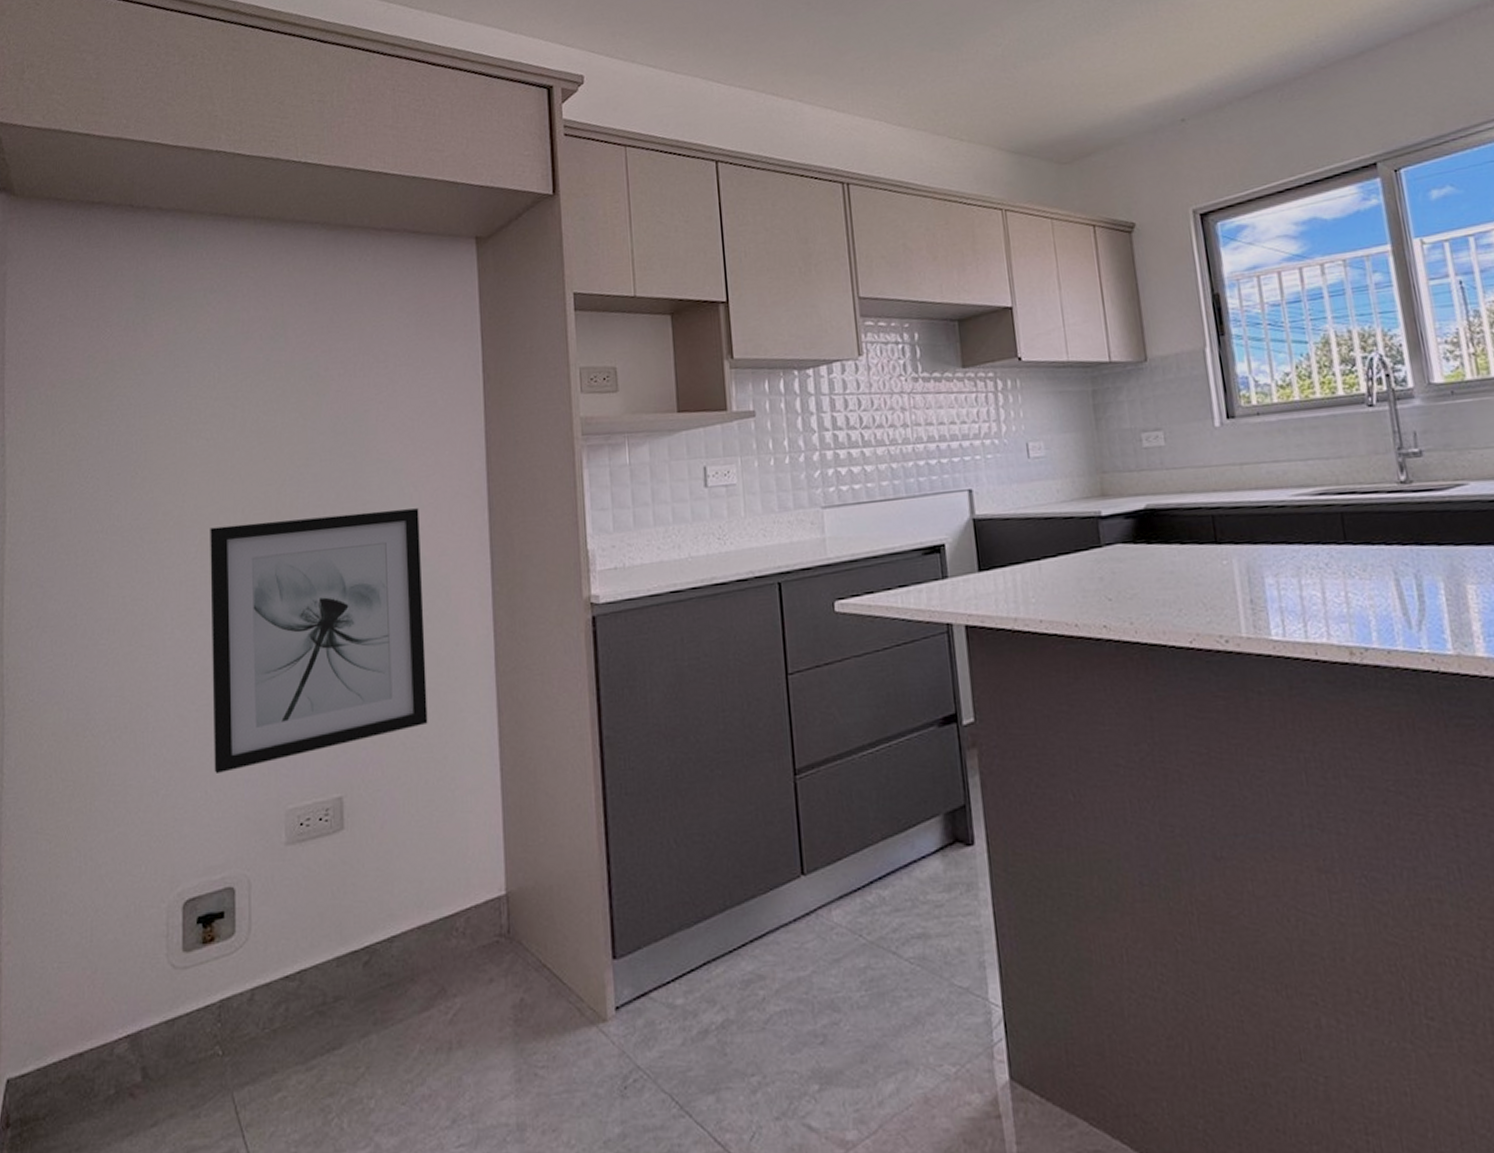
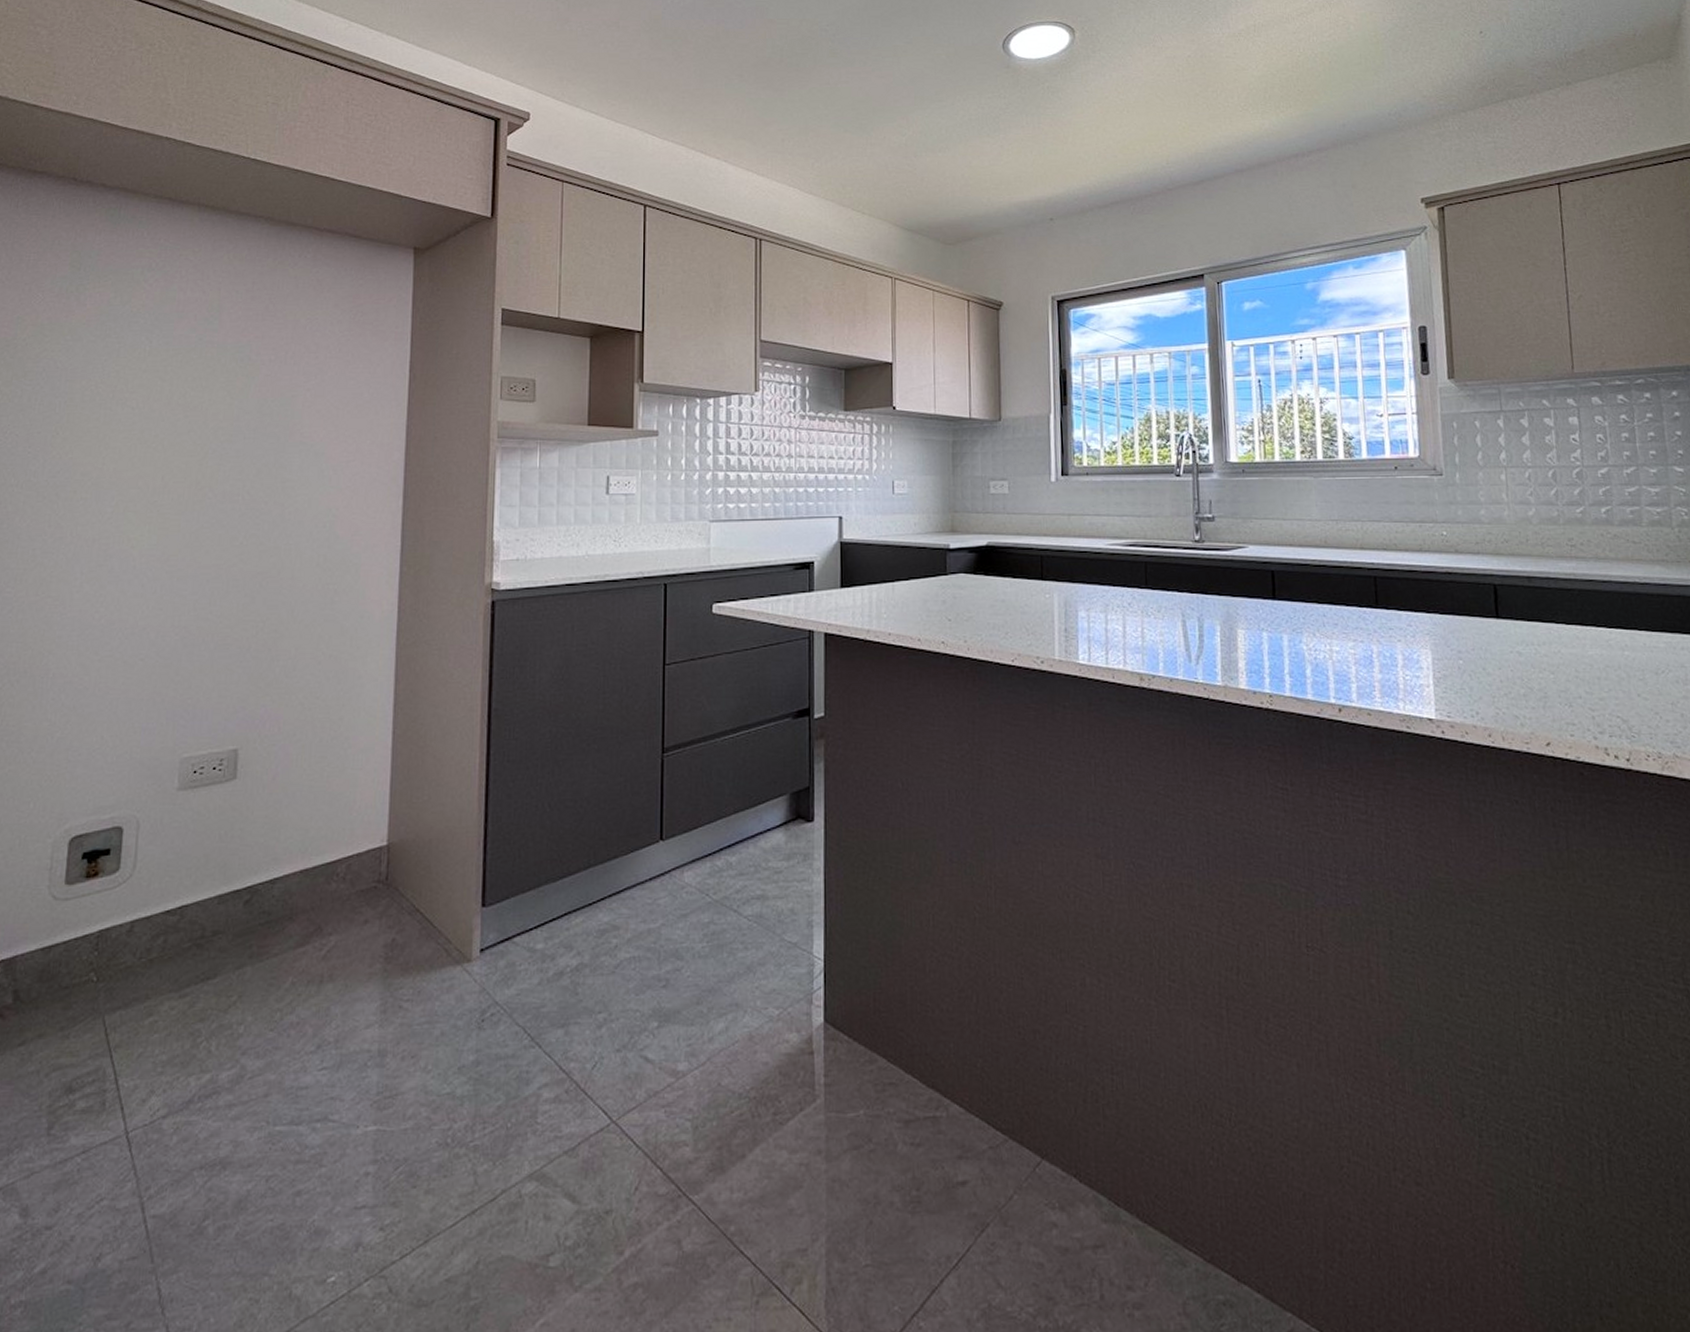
wall art: present [210,508,428,773] -> none [112,489,336,720]

